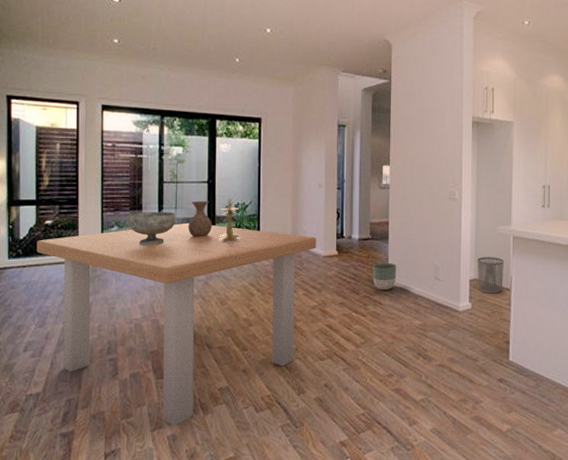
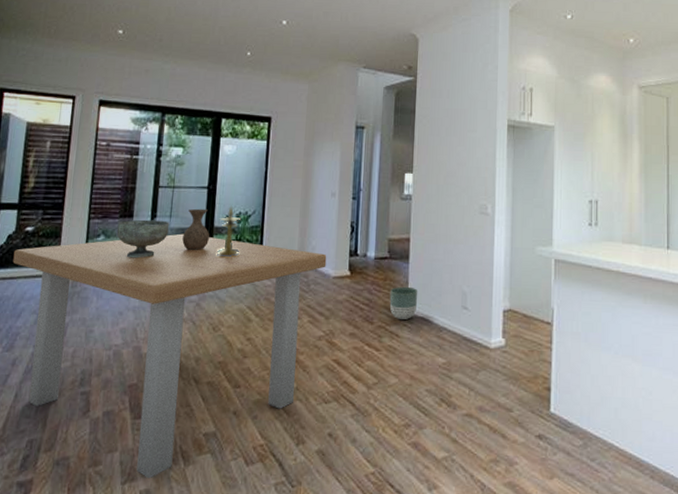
waste bin: present [477,257,504,294] -> none [512,283,544,328]

